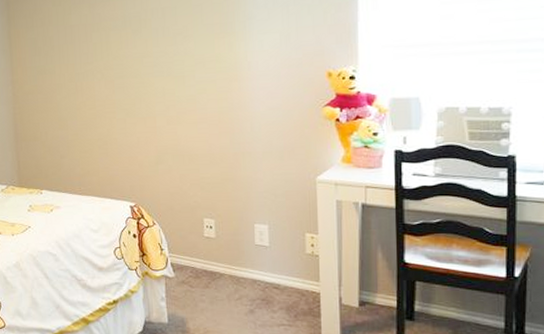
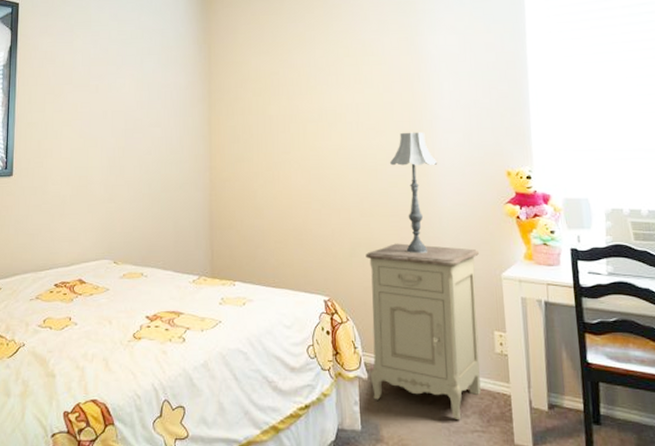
nightstand: none [172,149,292,314] -> present [365,243,481,419]
table lamp: none [197,34,251,160] -> present [389,132,438,254]

